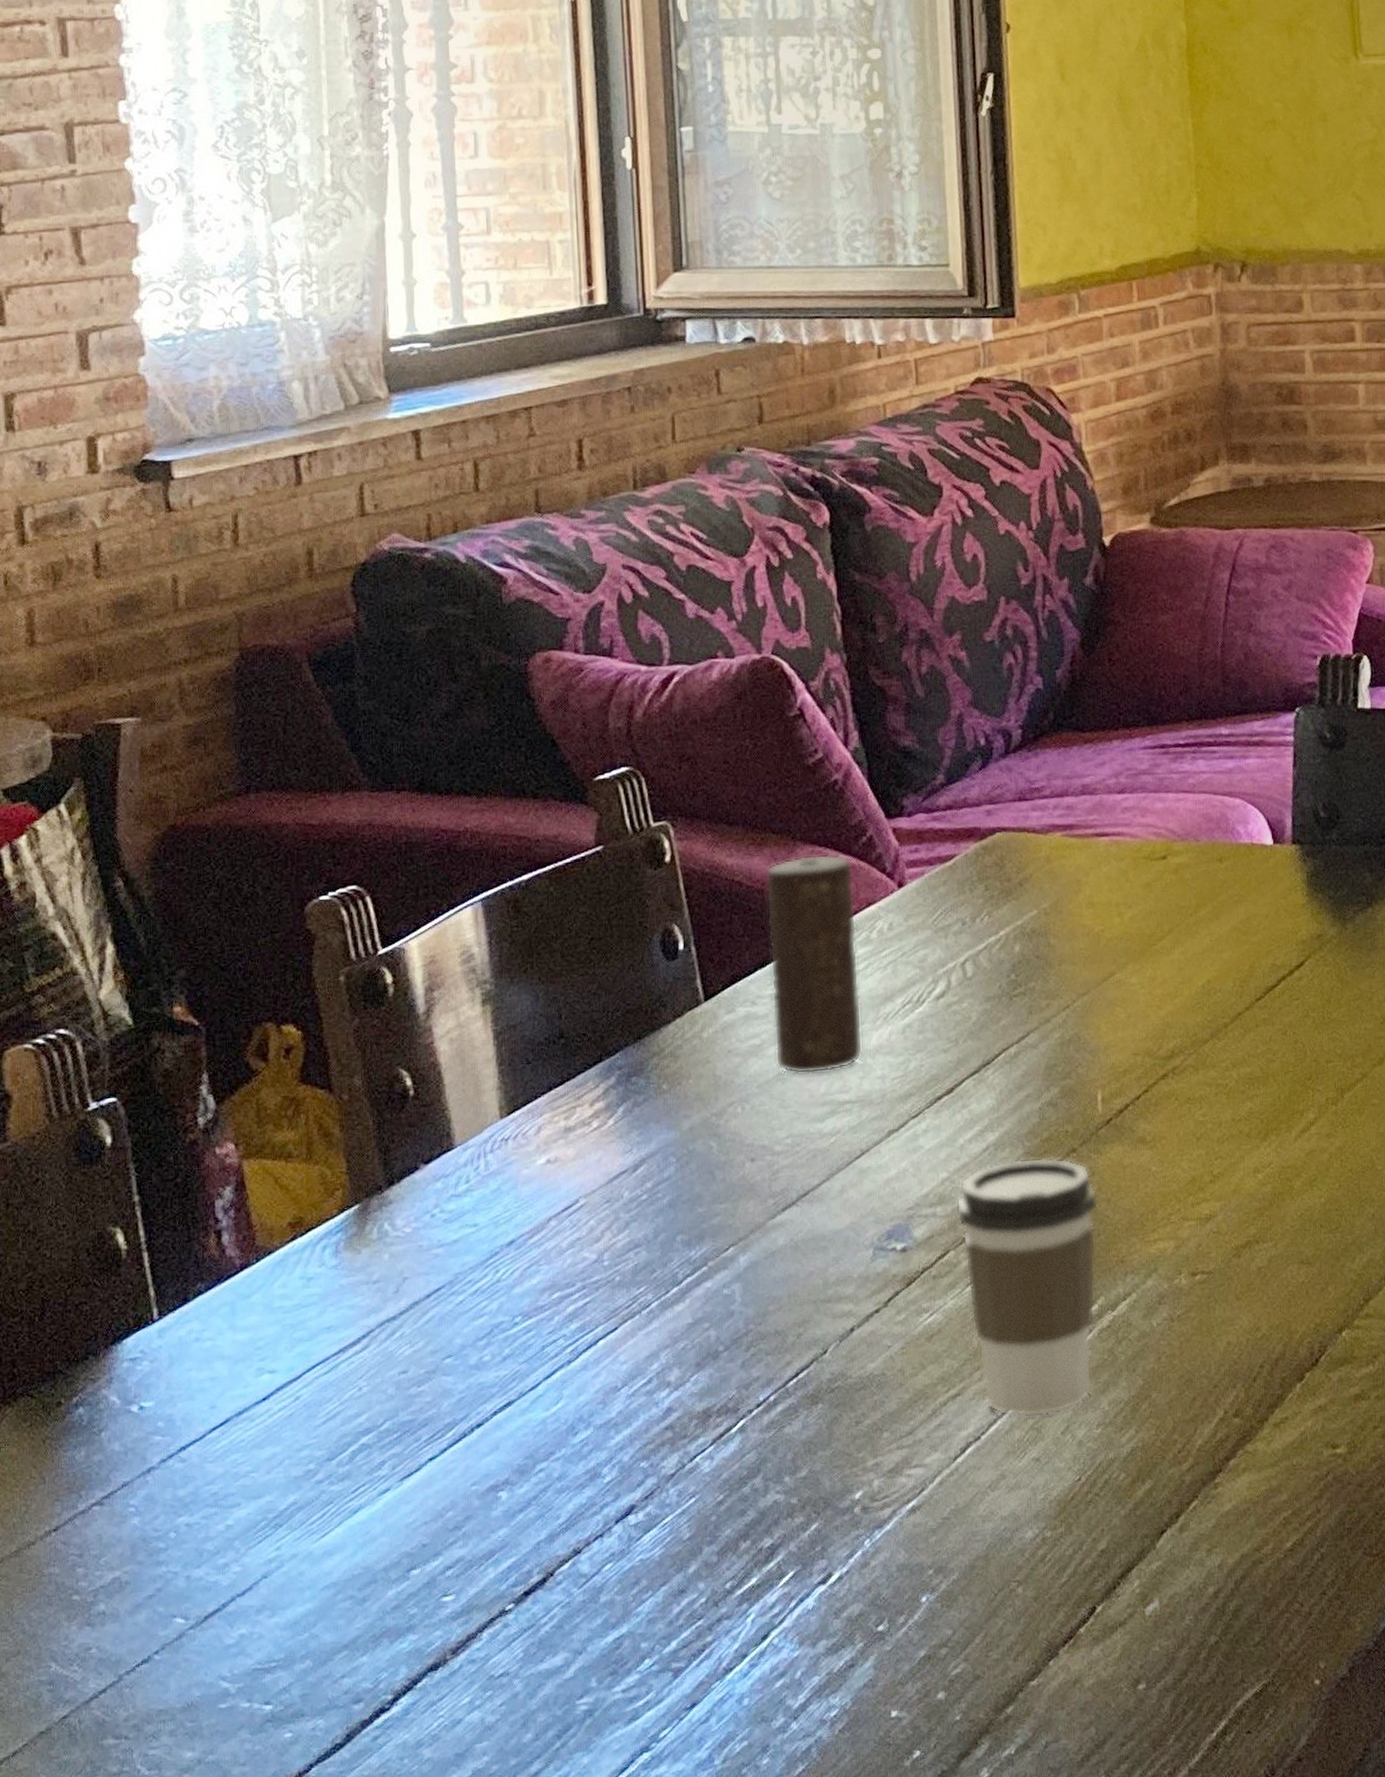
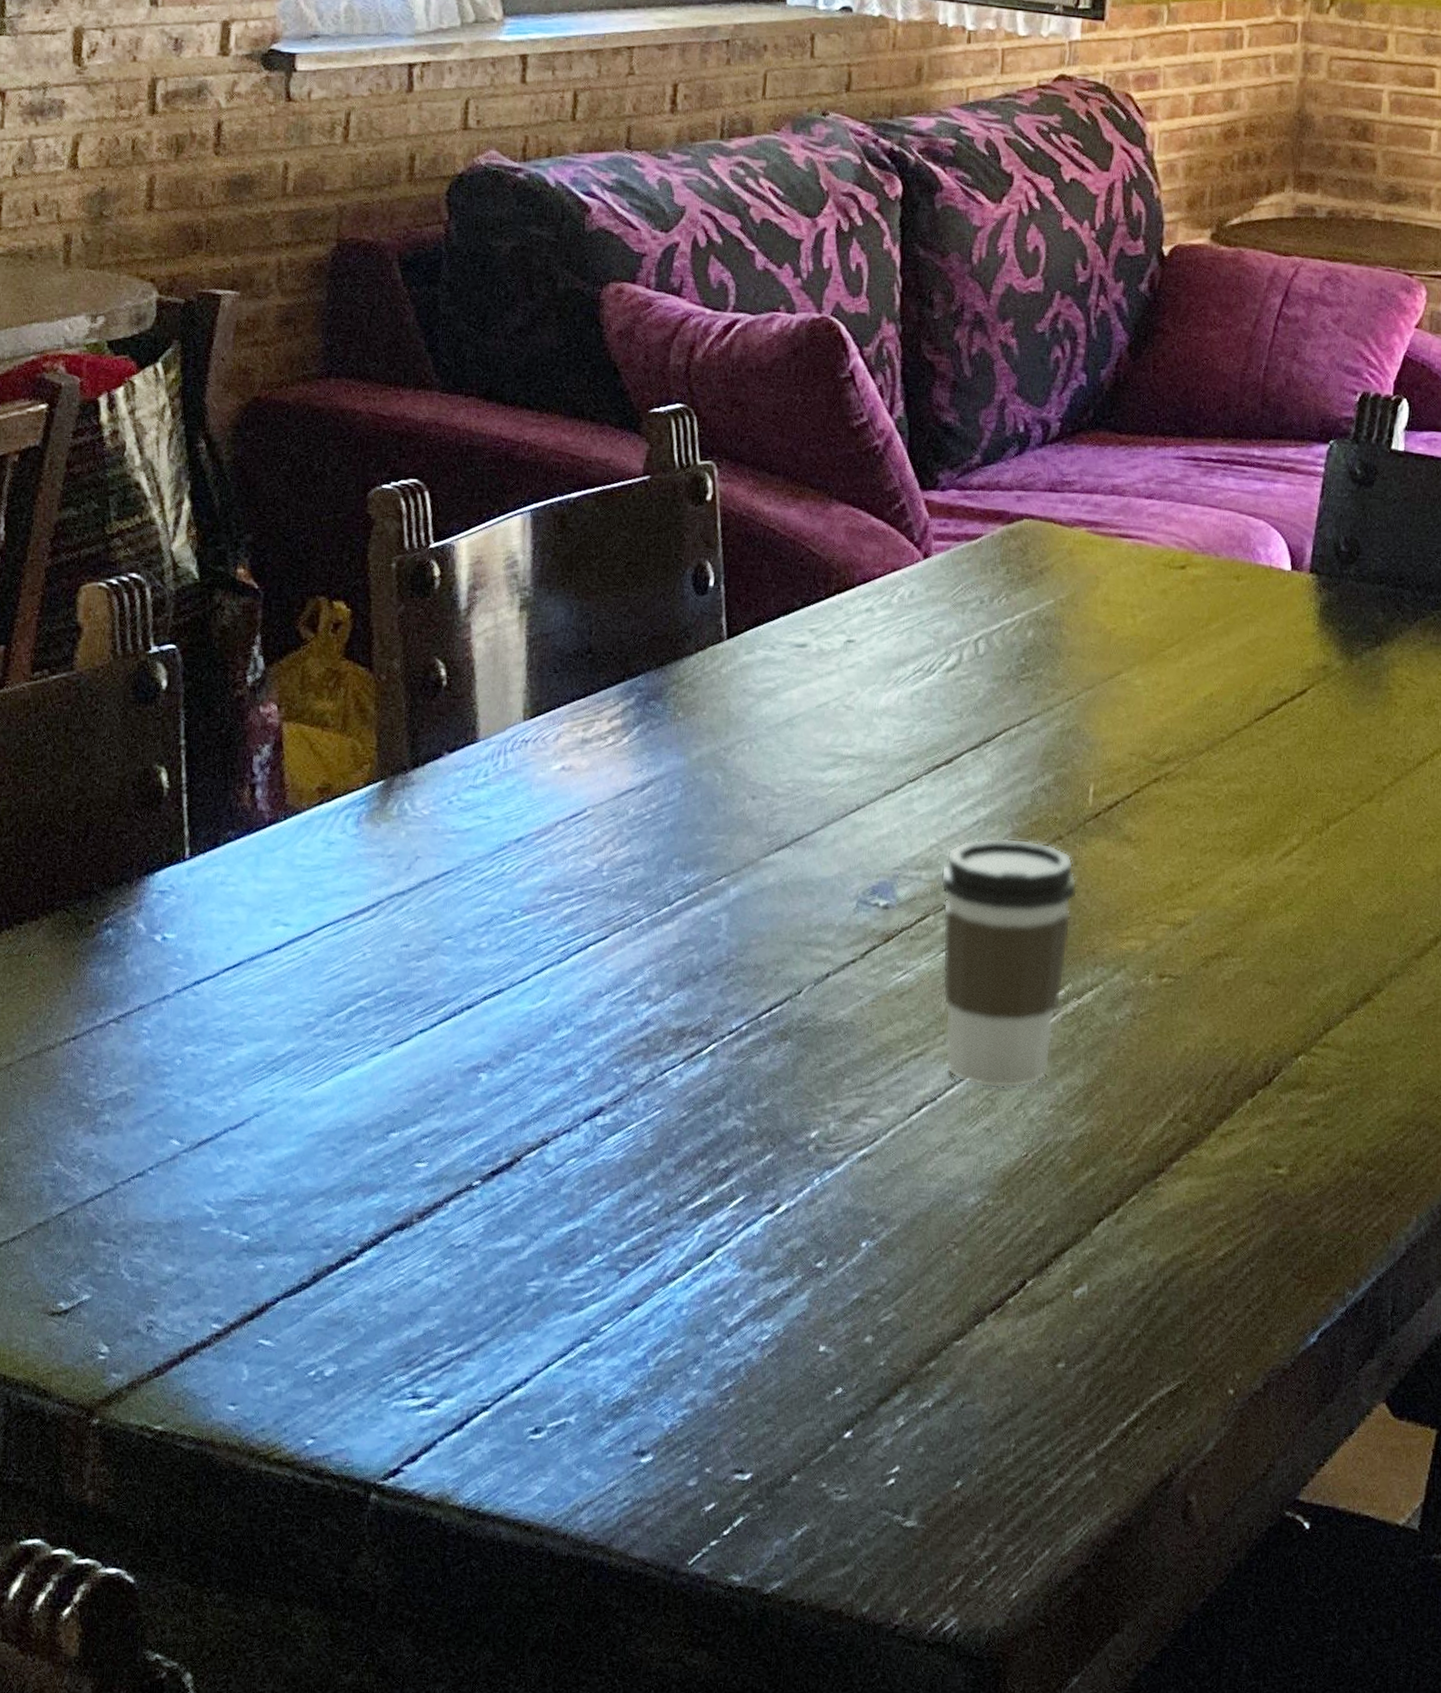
candle: present [765,854,863,1075] -> none [787,514,883,725]

